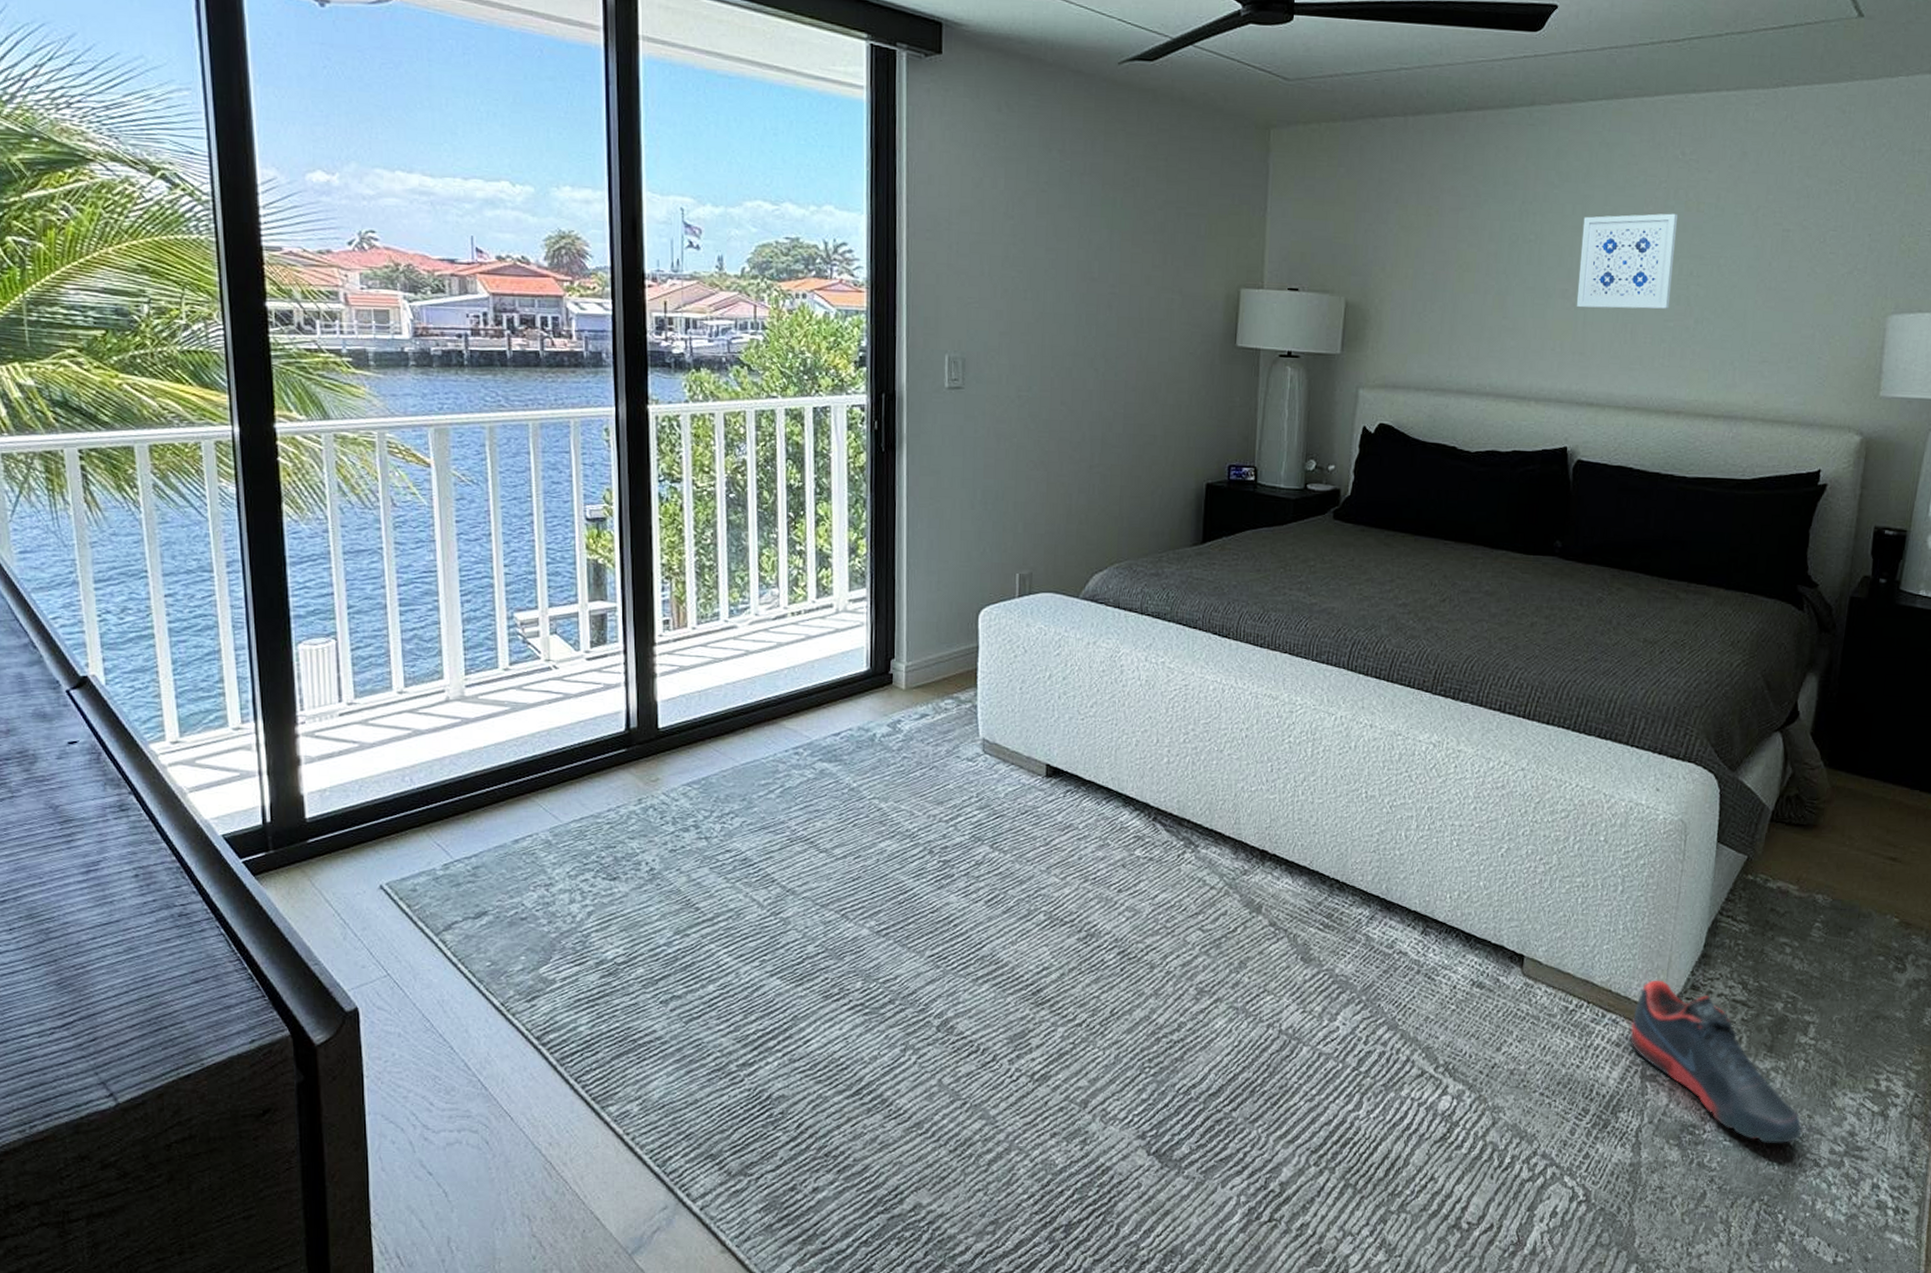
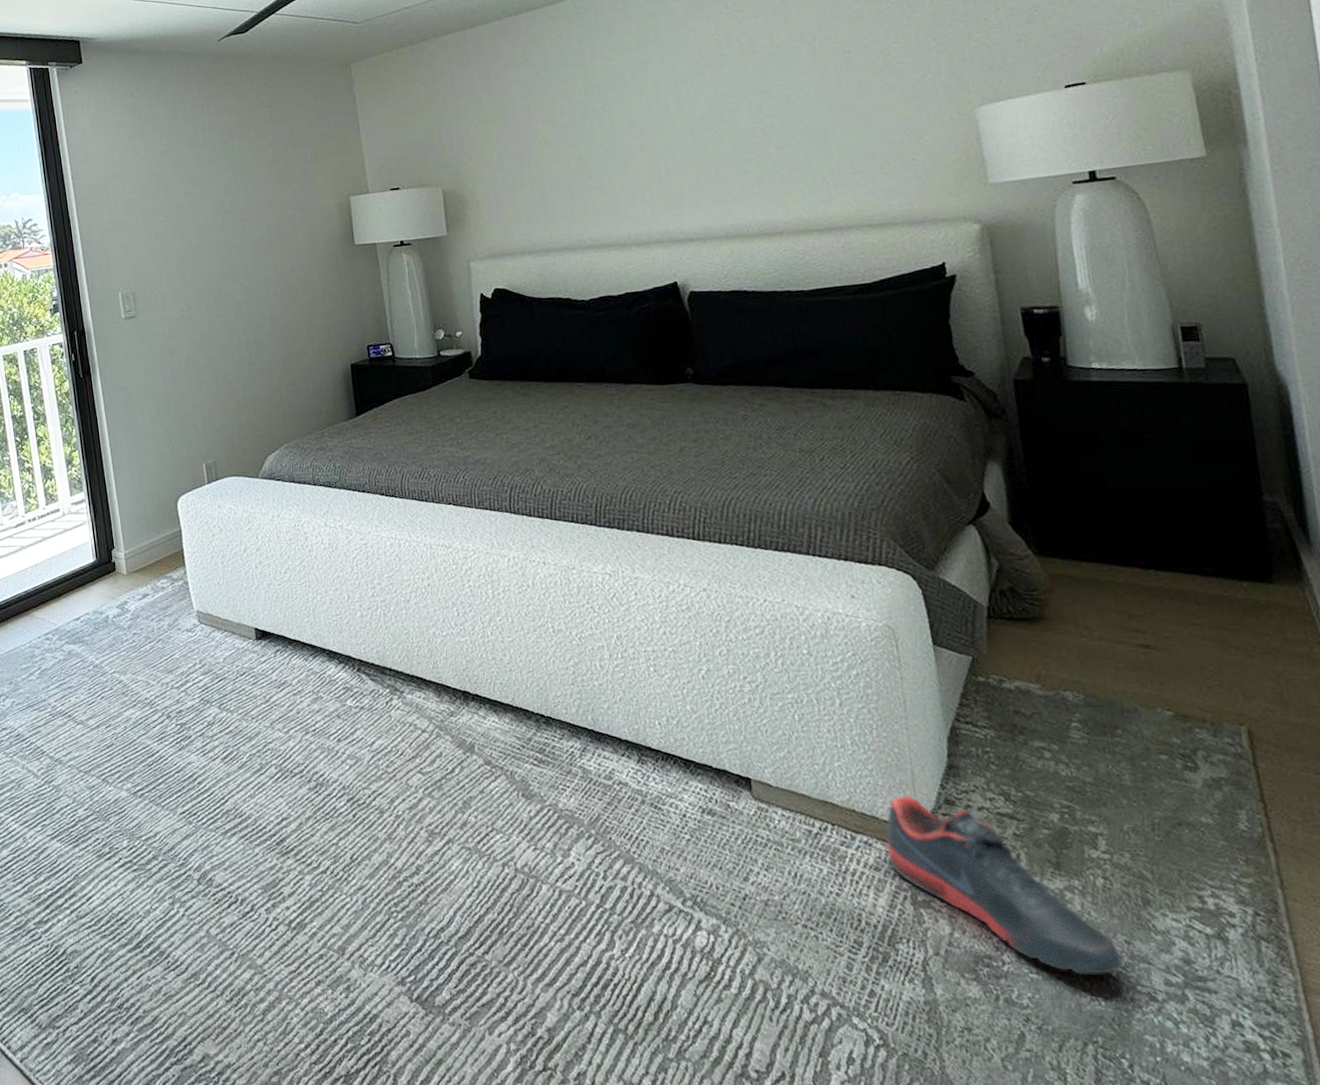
wall art: present [1577,213,1678,309] -> none [644,59,747,158]

